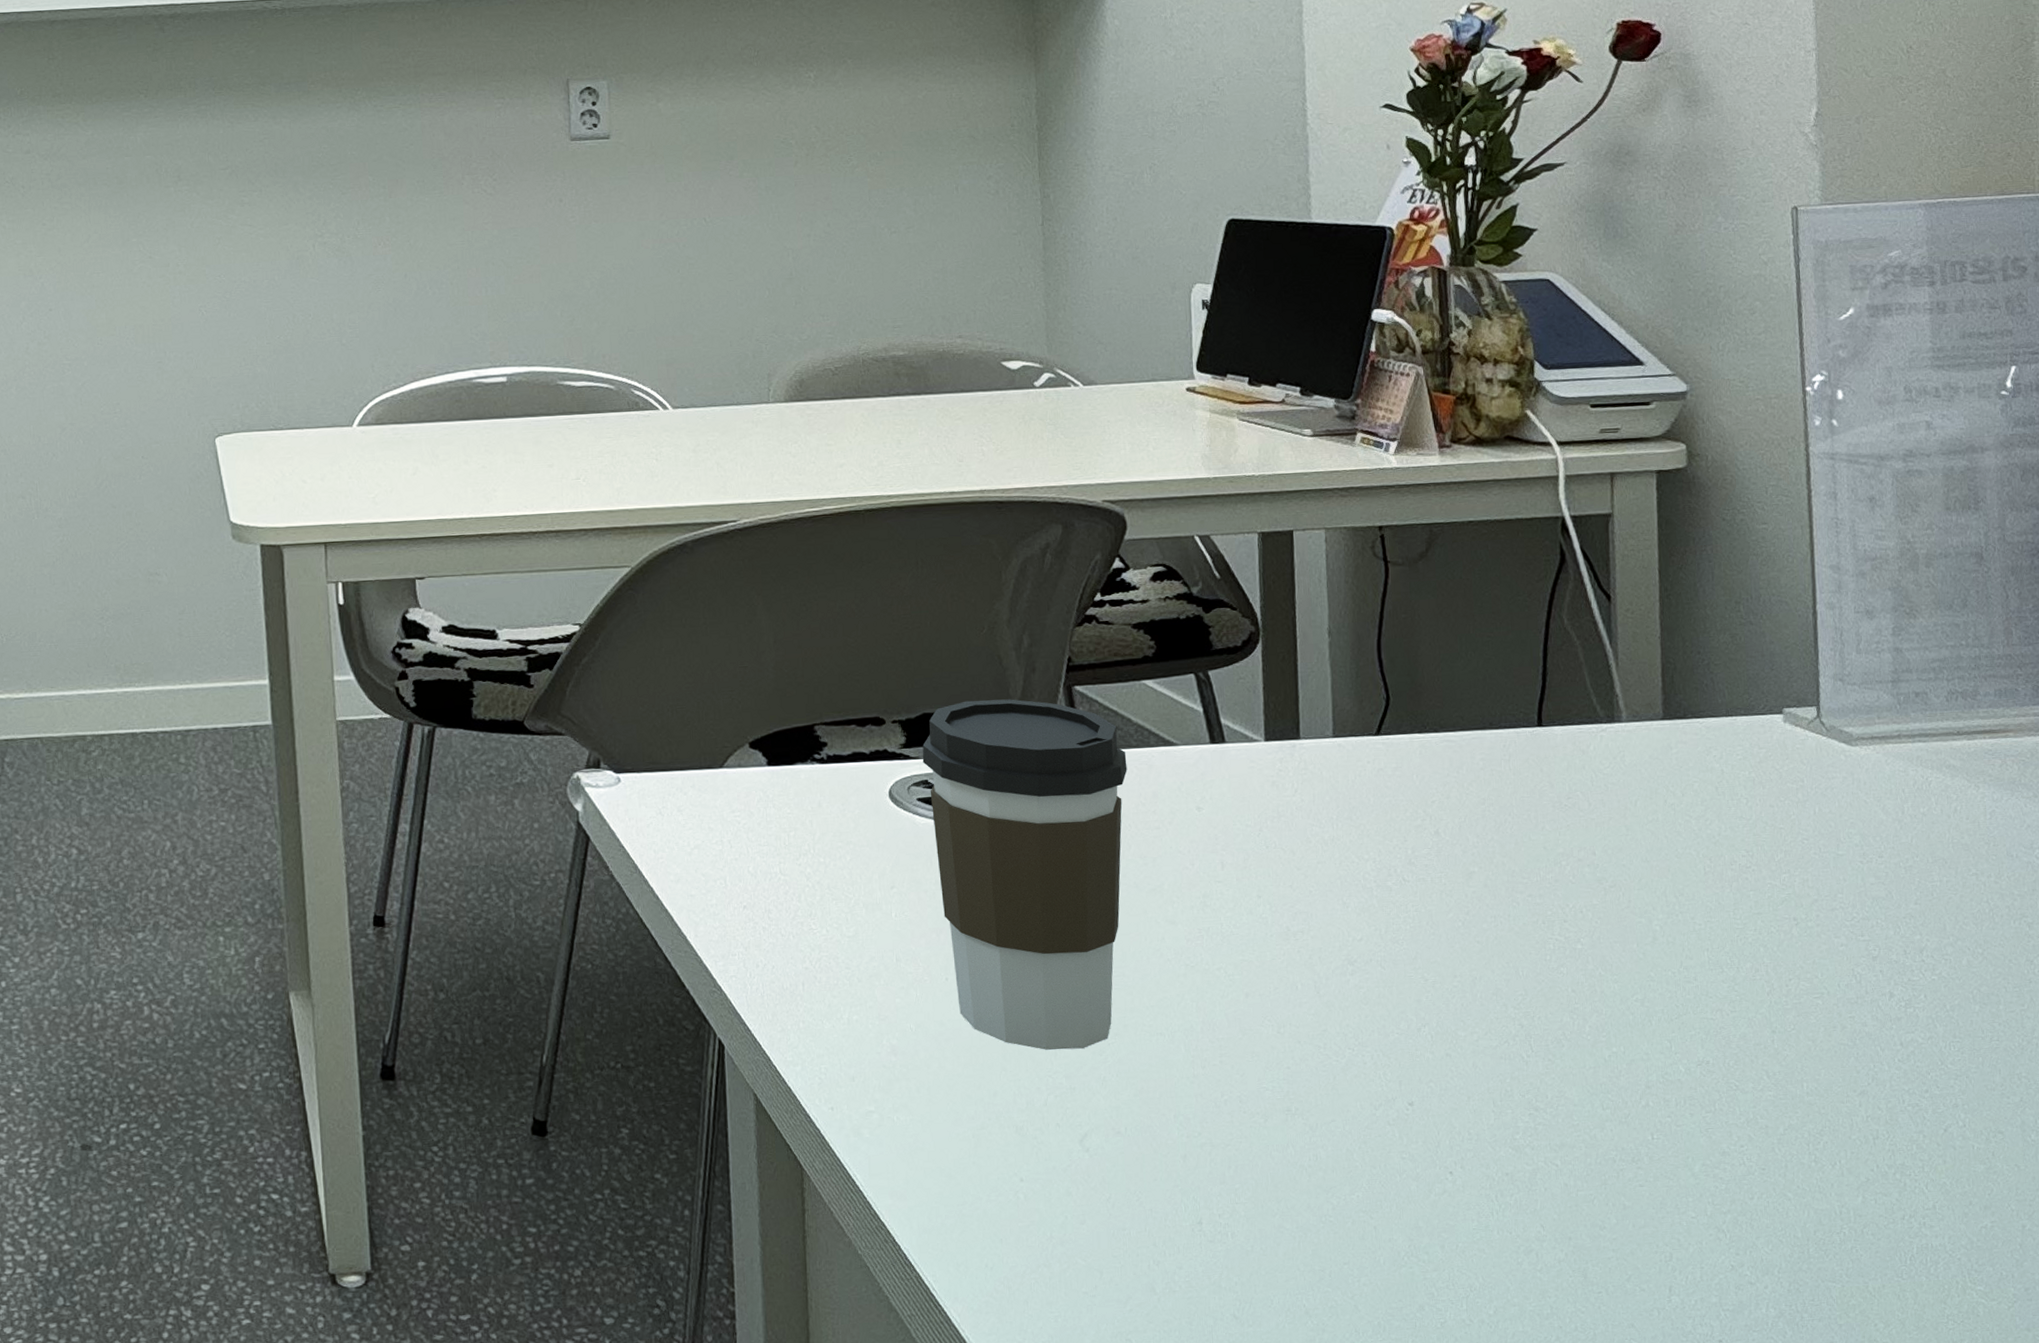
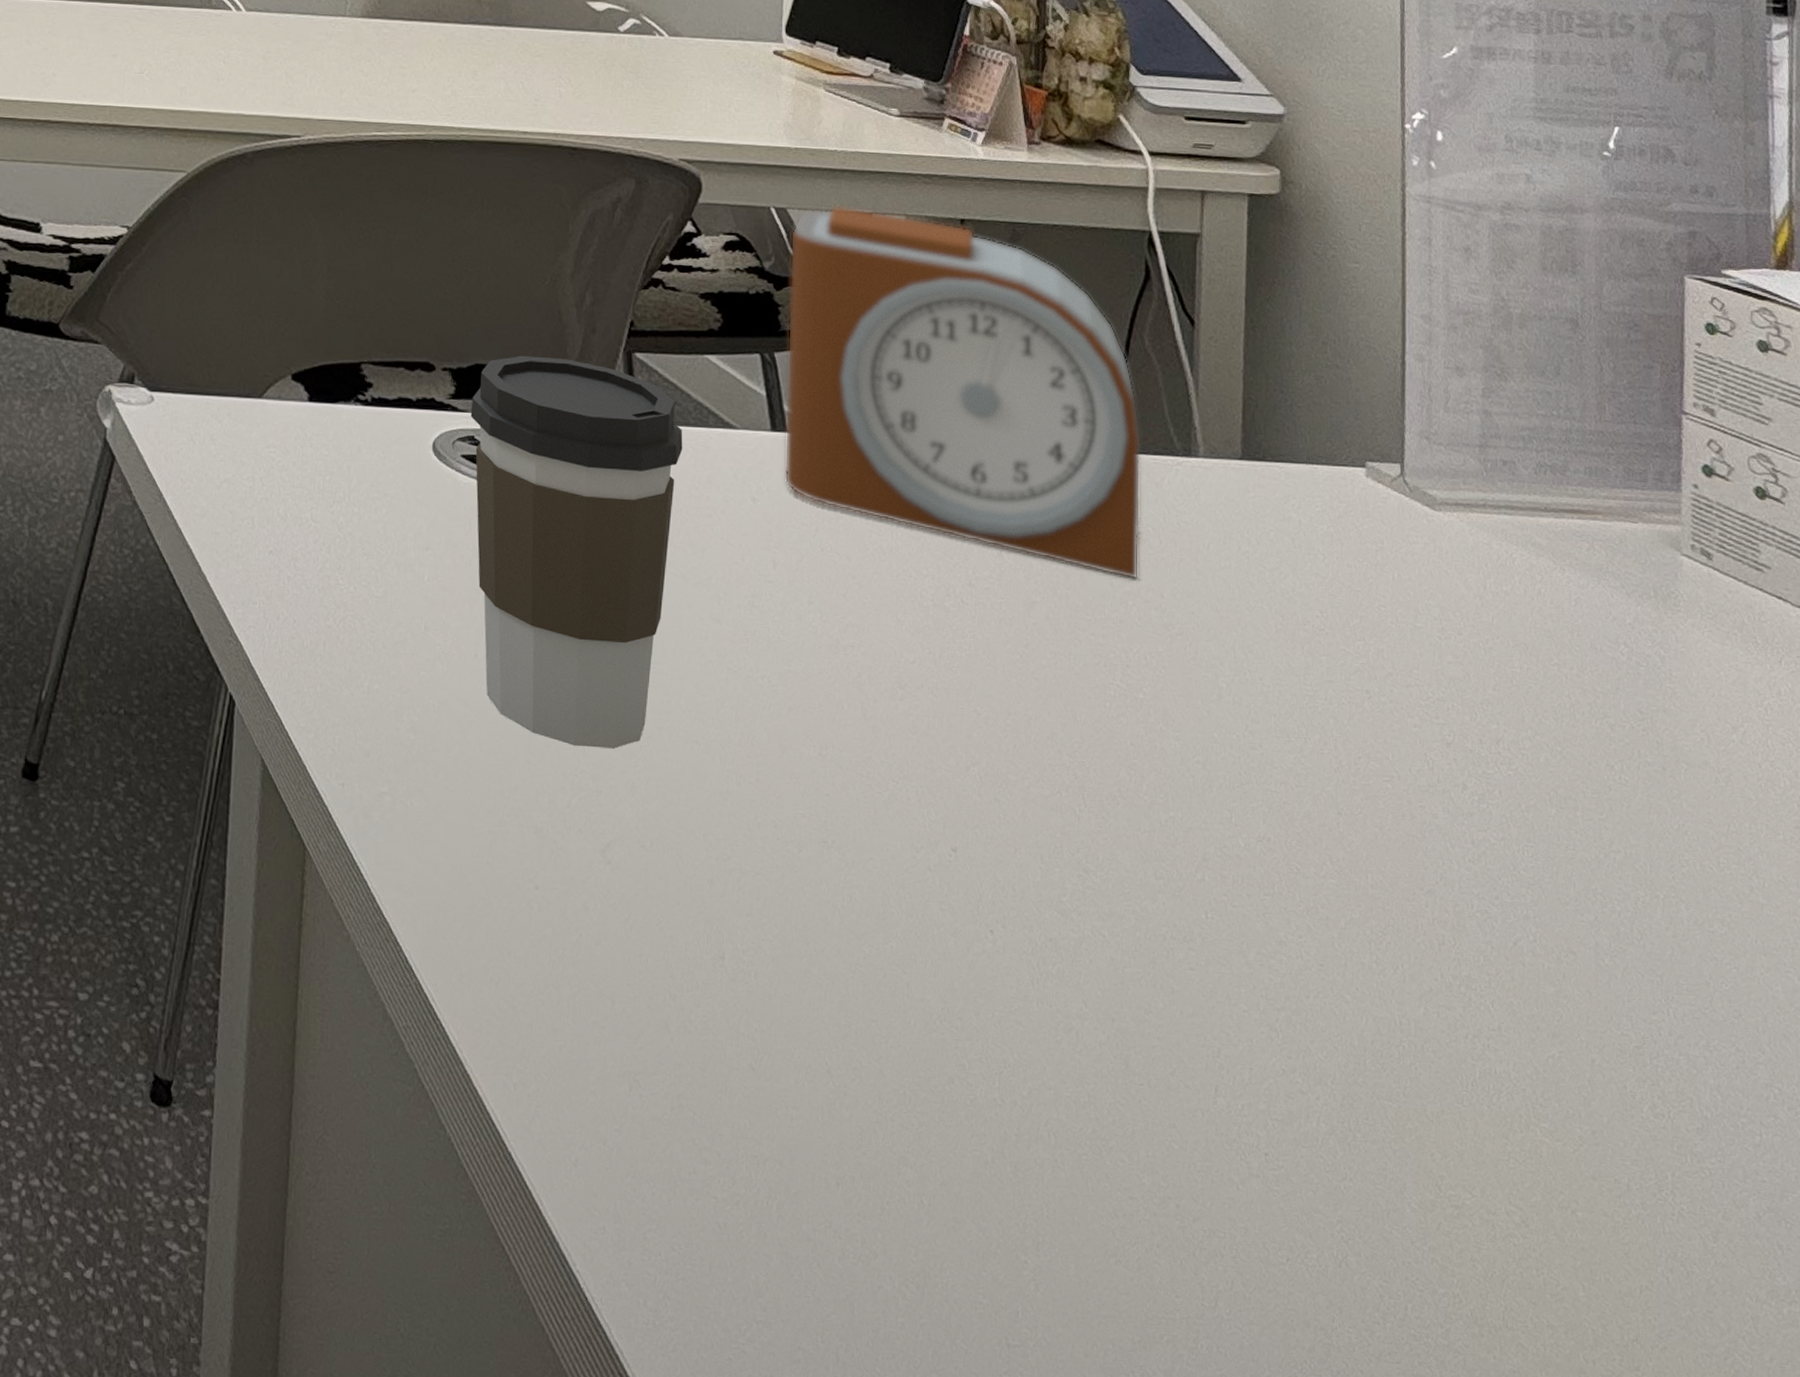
alarm clock: none [1215,526,1571,842] -> present [784,204,1142,580]

